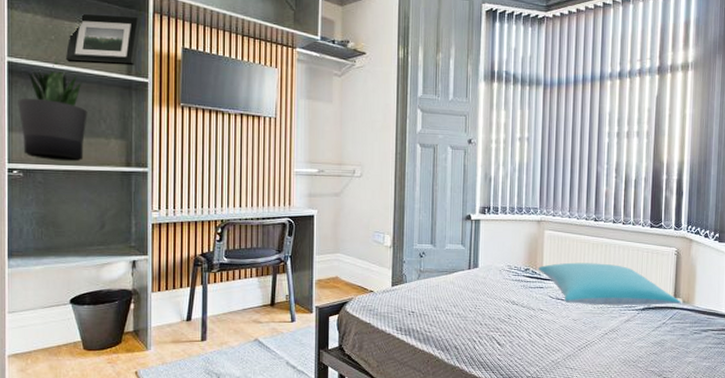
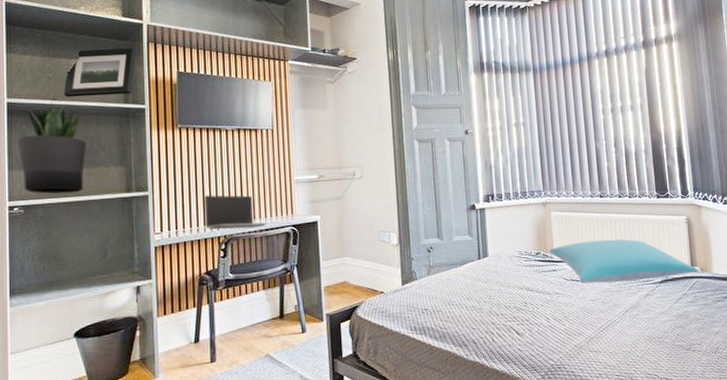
laptop computer: none [203,178,264,216] -> present [204,195,267,230]

